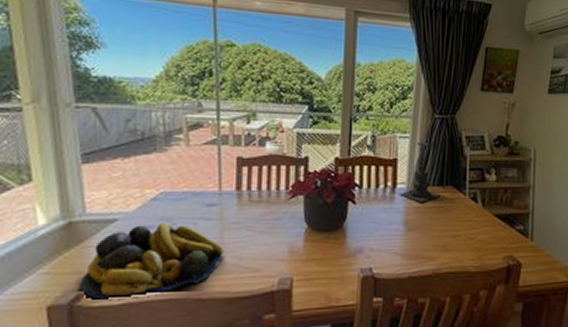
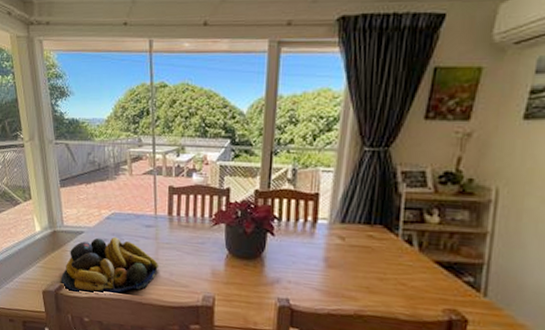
candle holder: present [399,134,441,202] -> none [320,168,368,240]

